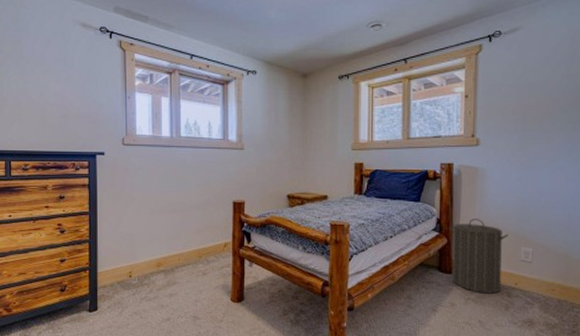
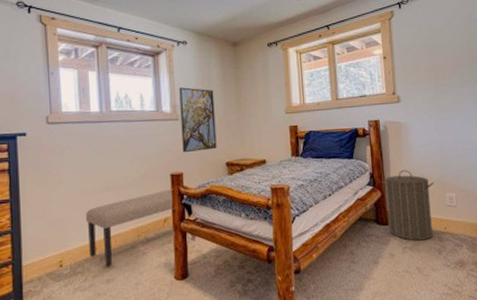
bench: none [153,216,235,282] -> present [85,189,175,267]
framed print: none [246,117,280,182] -> present [179,87,217,153]

